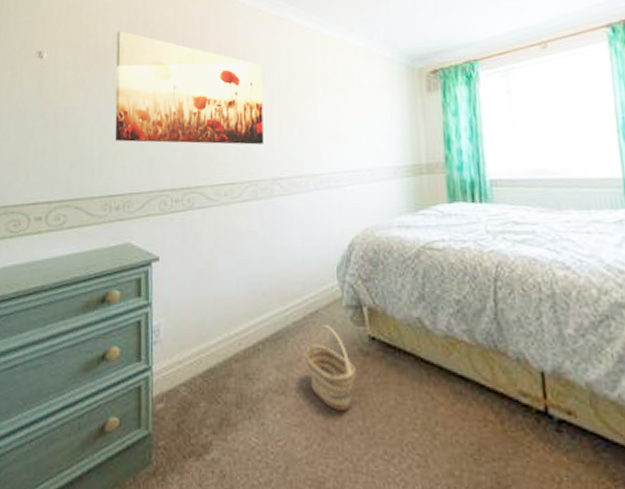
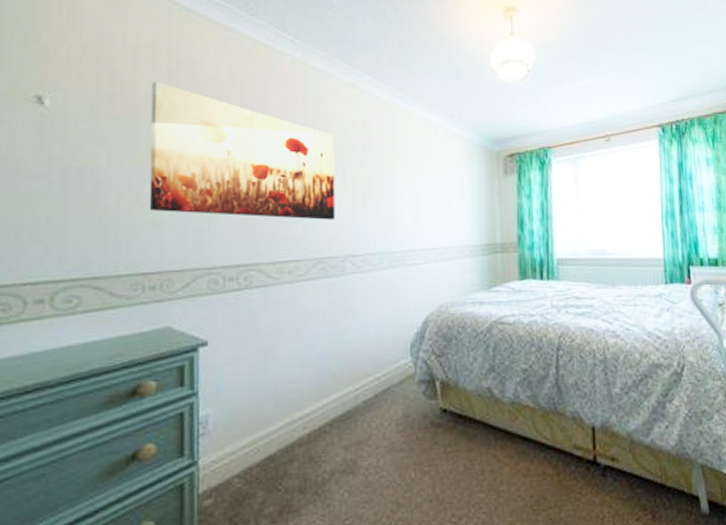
basket: present [306,325,356,411] -> none [376,401,427,483]

